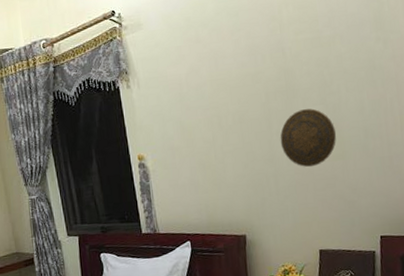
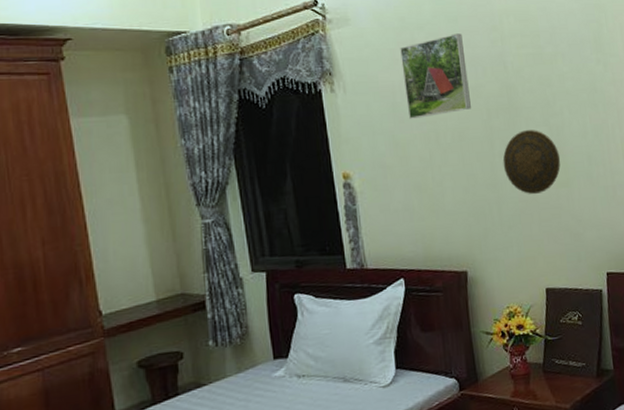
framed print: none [186,26,251,106] -> present [400,33,471,119]

